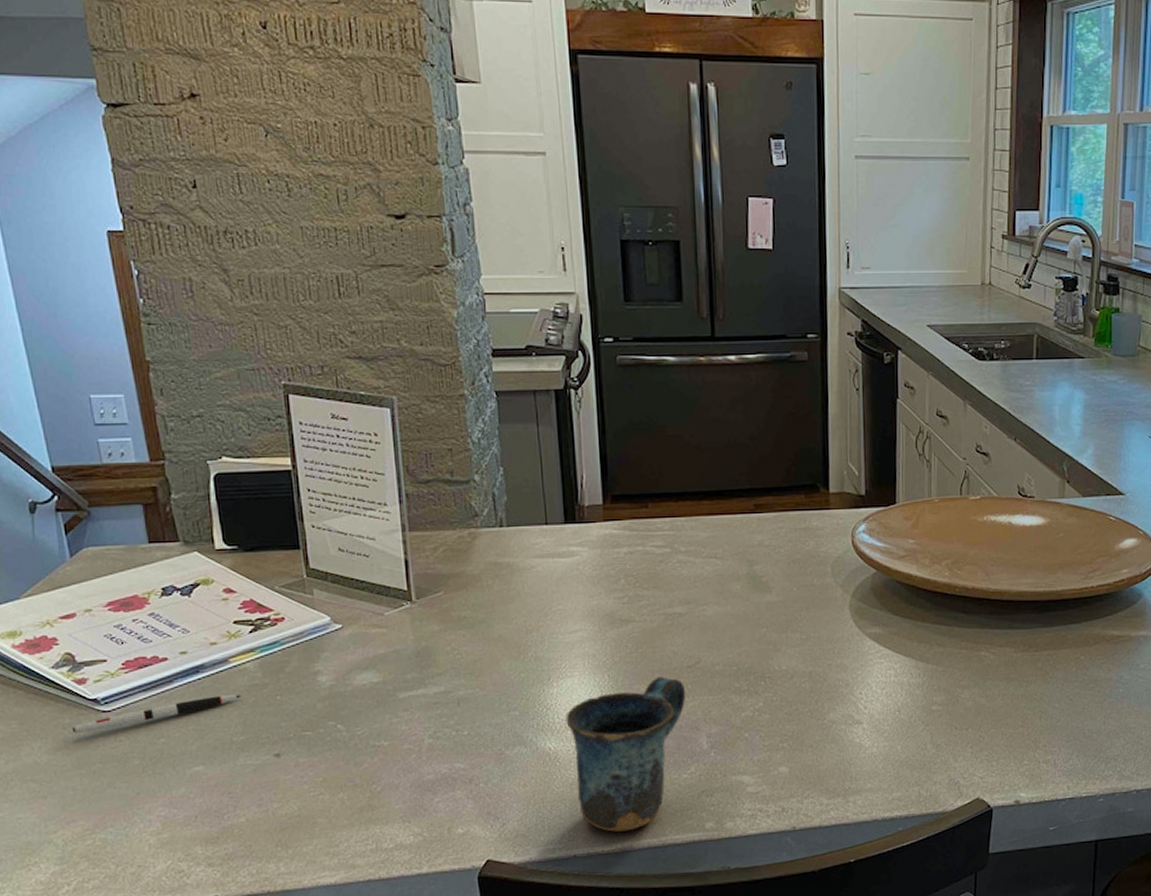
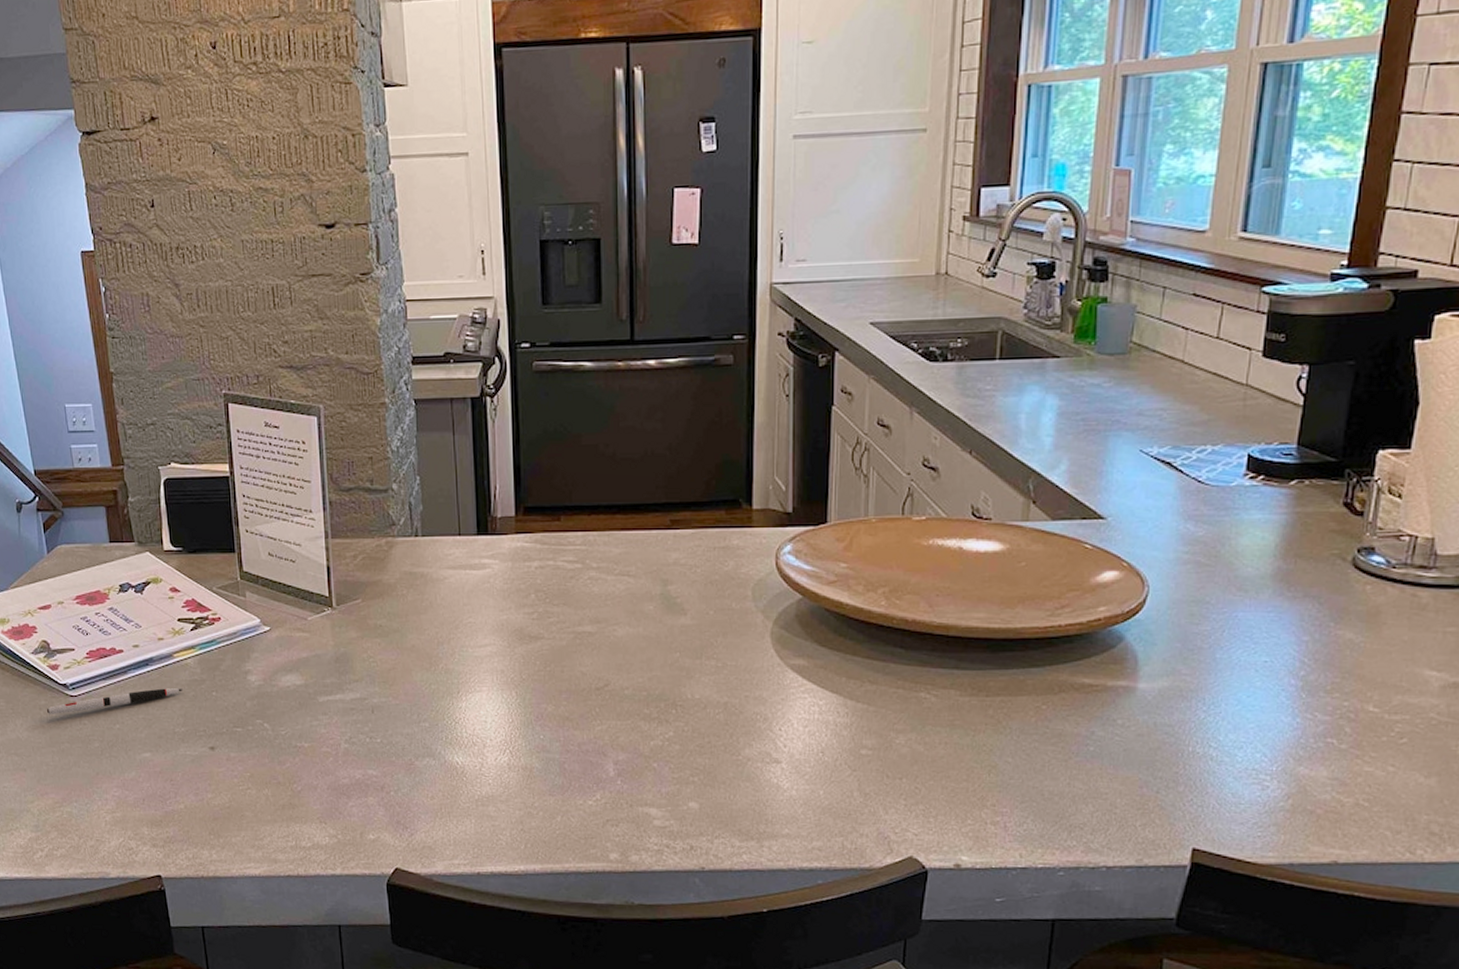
mug: present [566,676,686,832] -> none [473,697,594,854]

